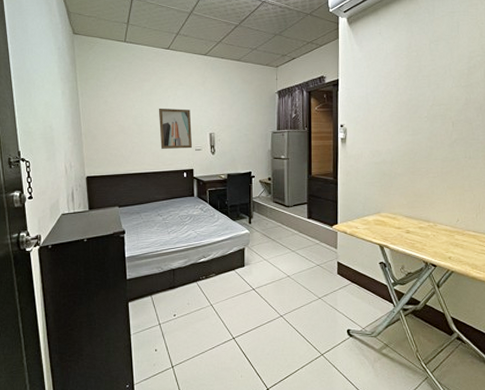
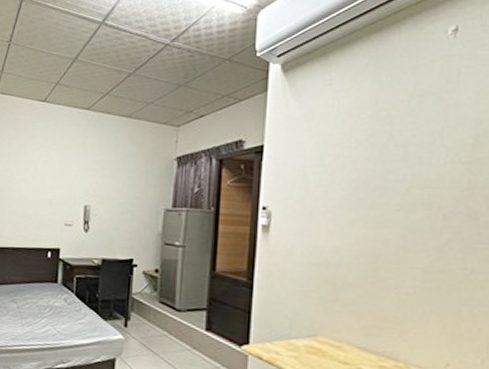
wall art: present [158,108,192,149] -> none [23,170,64,223]

